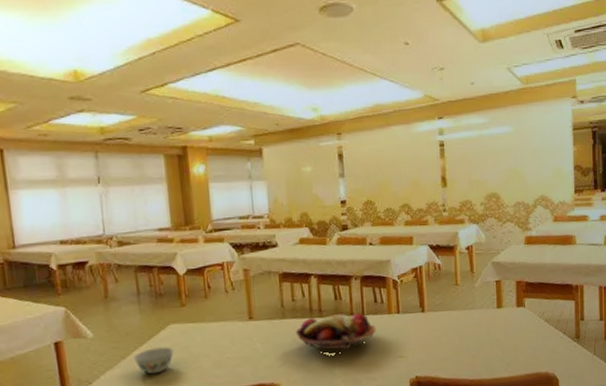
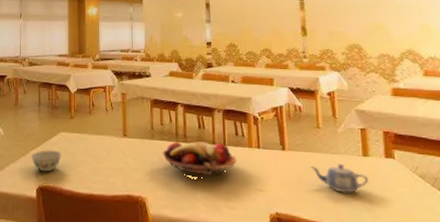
teapot: none [449,318,501,347] -> present [311,163,368,194]

